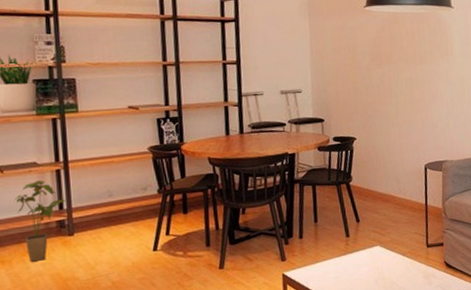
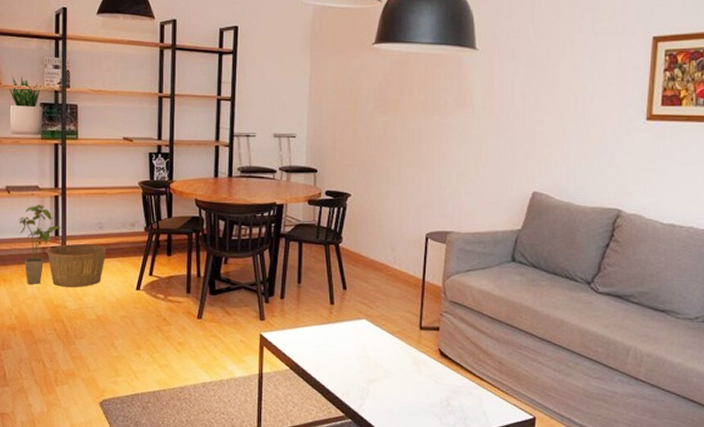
basket: none [51,212,119,260] -> present [47,244,107,287]

